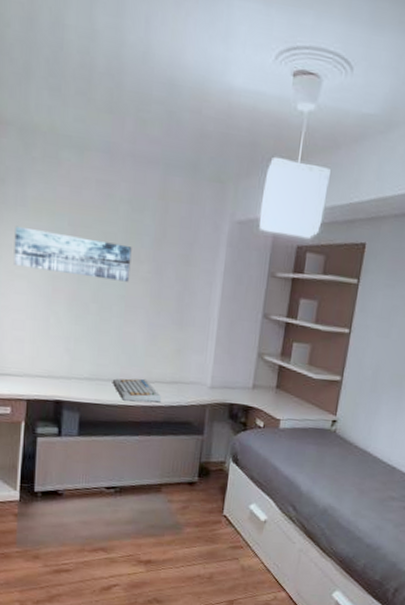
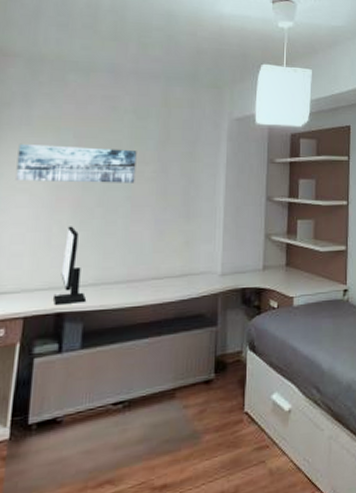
monitor: none [53,318,83,395] -> present [53,226,87,306]
keyboard: present [112,378,162,403] -> none [118,275,172,302]

